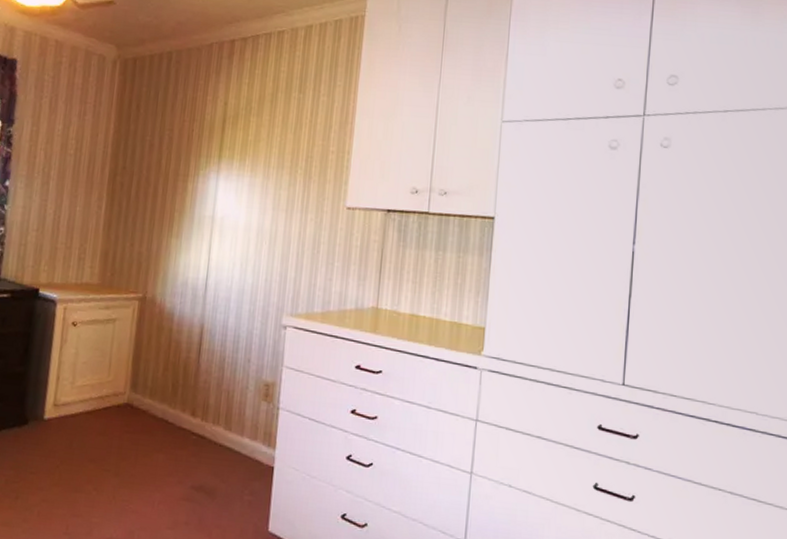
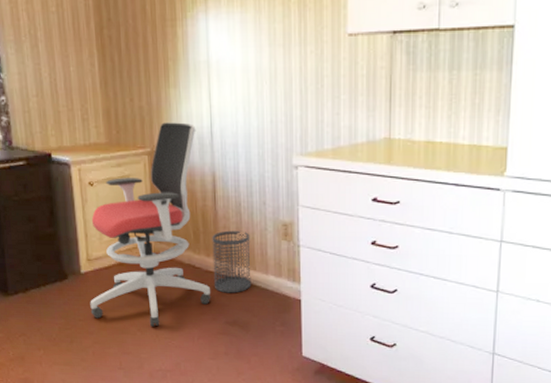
office chair: none [45,270,192,486] -> present [90,122,212,327]
wastebasket: none [184,385,230,455] -> present [212,230,252,293]

